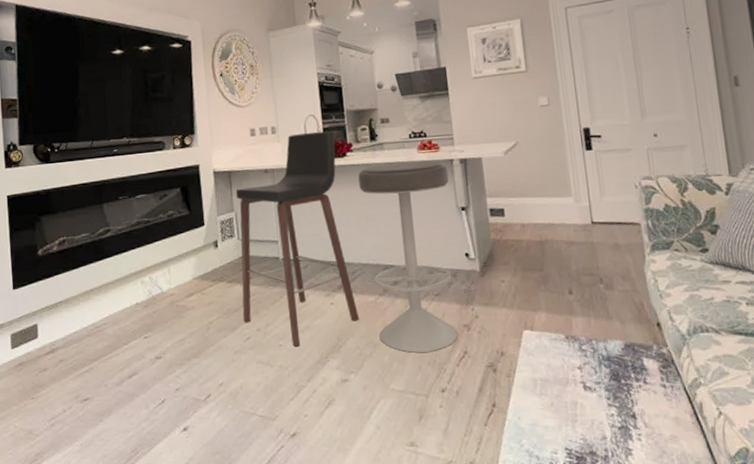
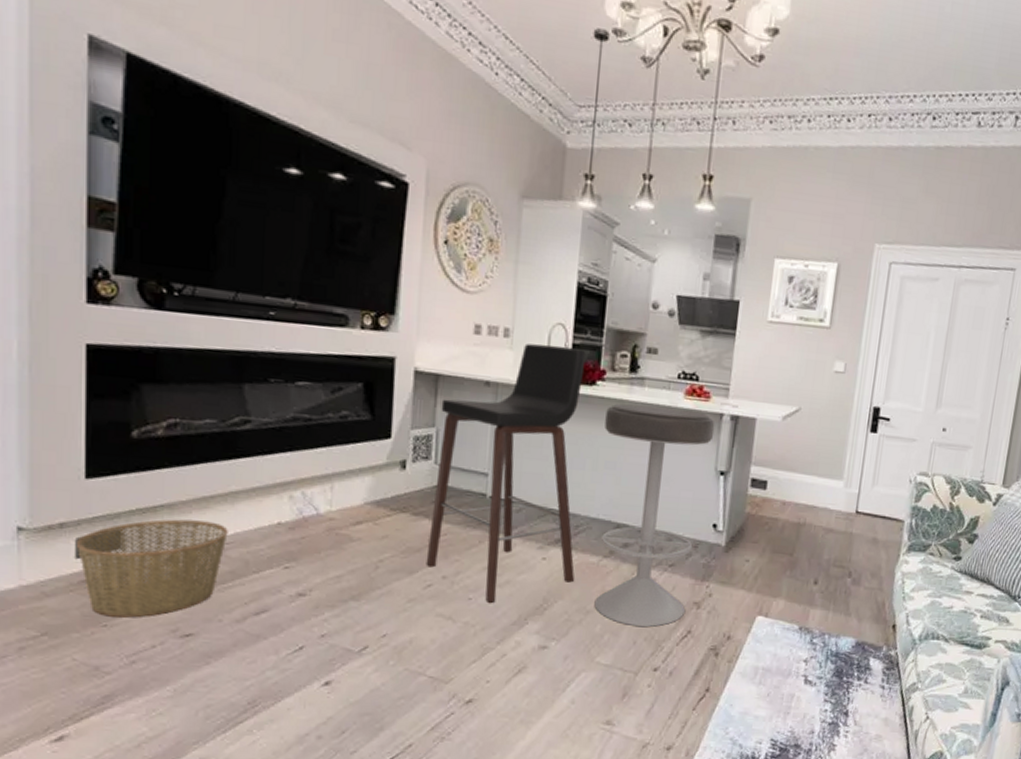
basket: none [10,309,105,391] -> present [75,519,228,618]

